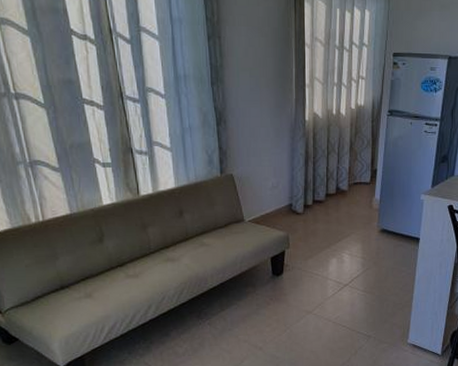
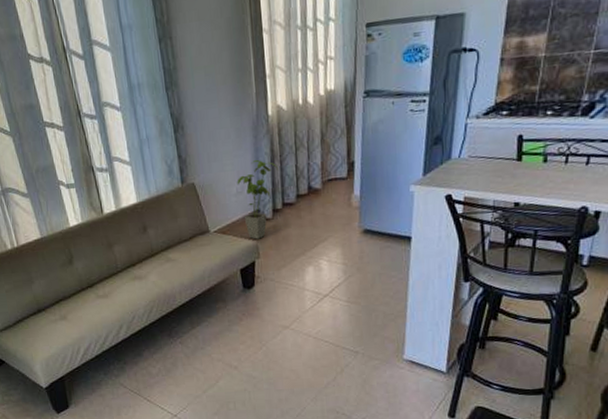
house plant: none [273,159,312,231] -> present [237,160,279,240]

